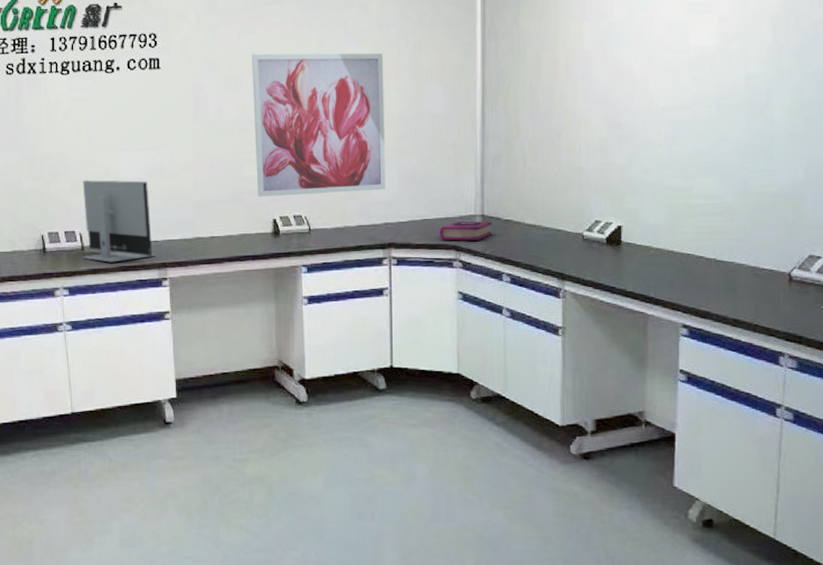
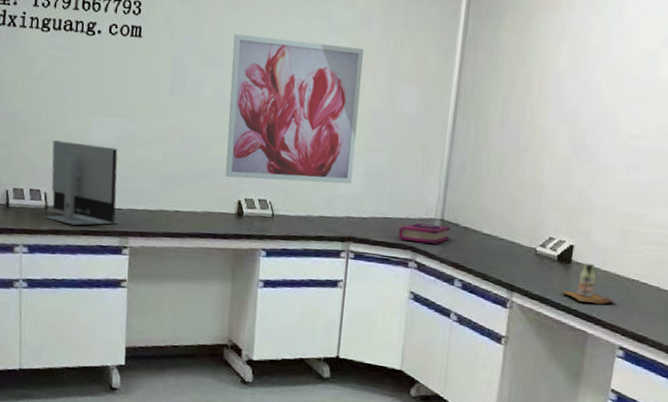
bottle: none [615,242,672,284] -> present [561,263,615,305]

